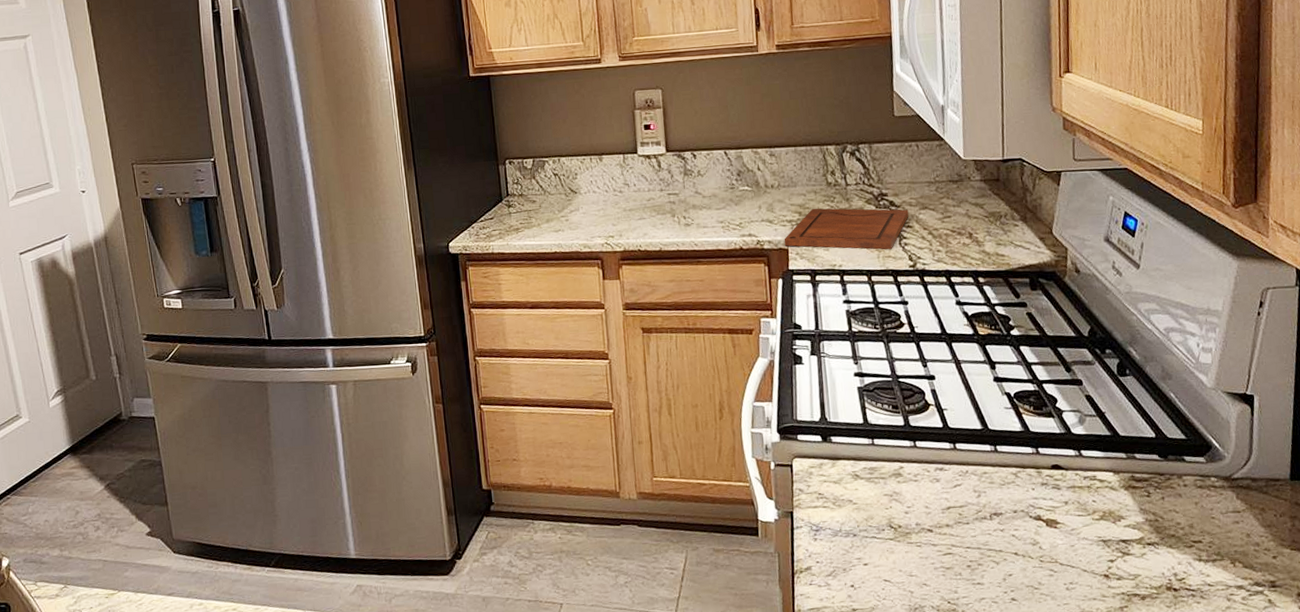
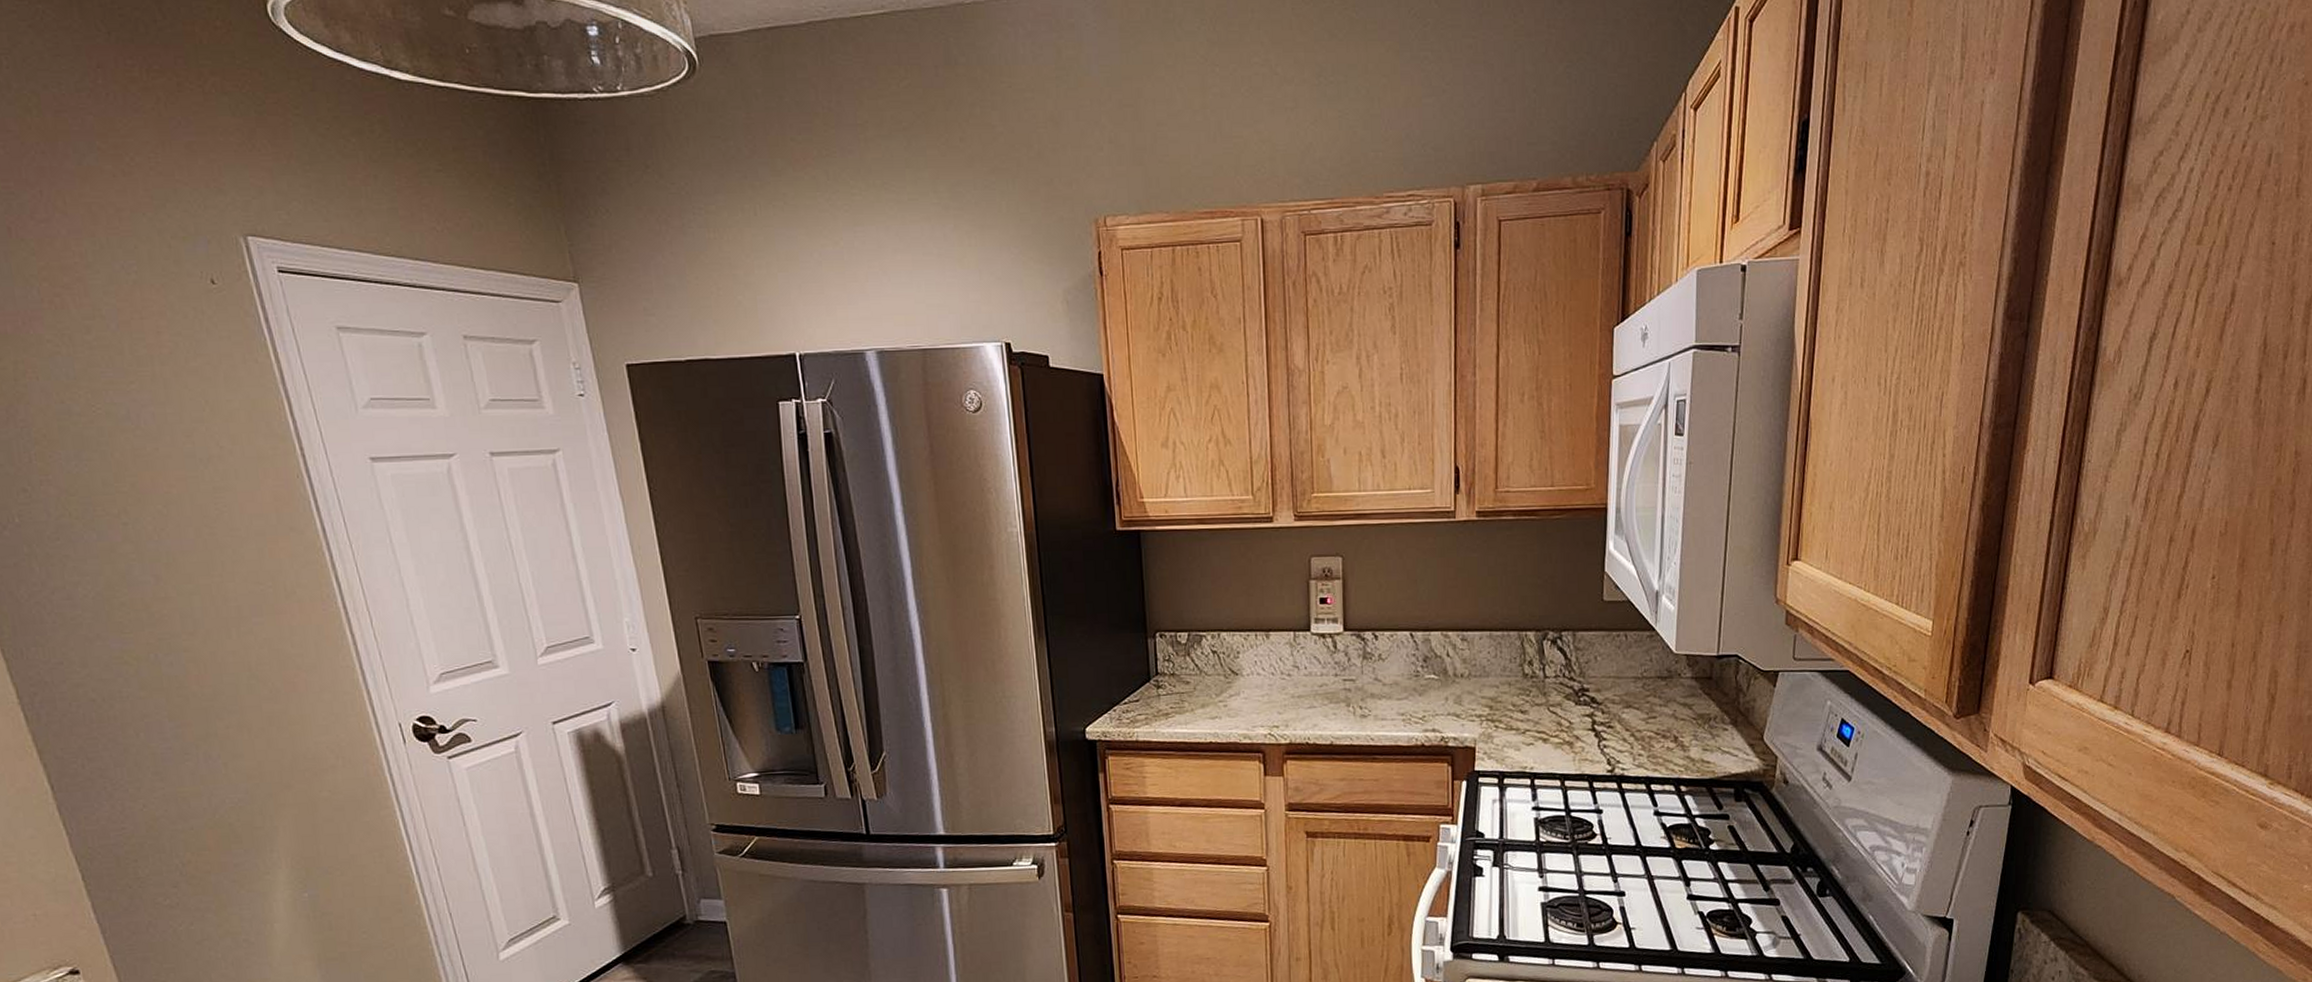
cutting board: present [784,208,909,250] -> none [1471,702,1611,752]

